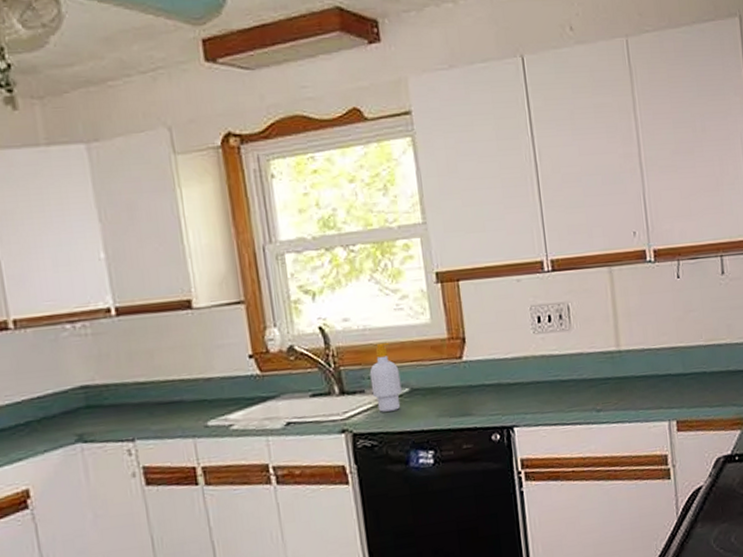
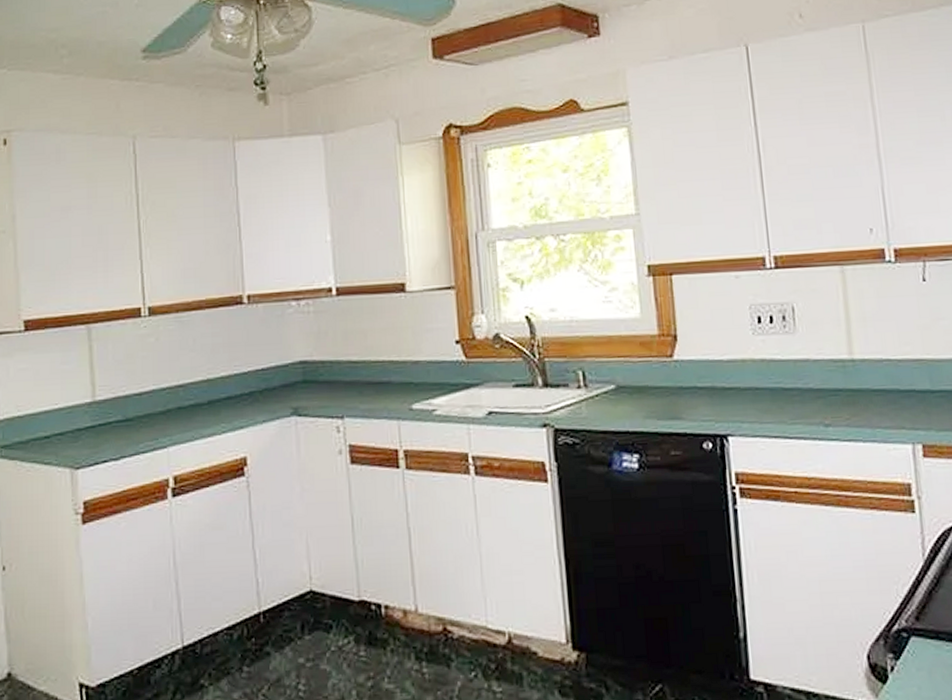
soap bottle: present [369,343,402,412] -> none [574,336,607,408]

